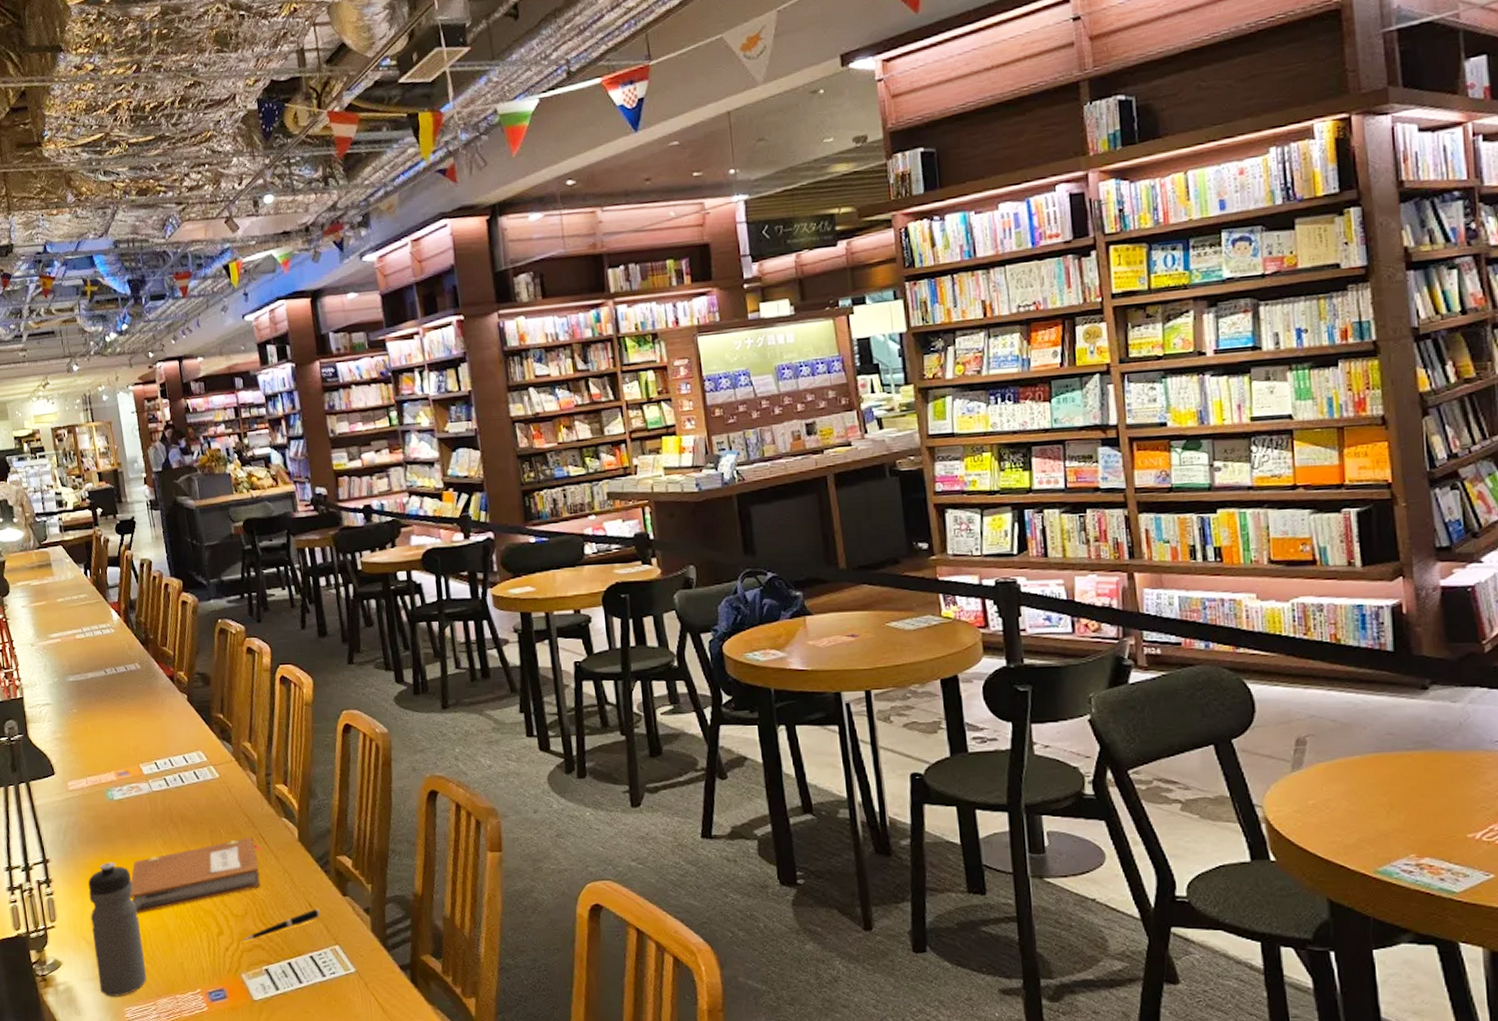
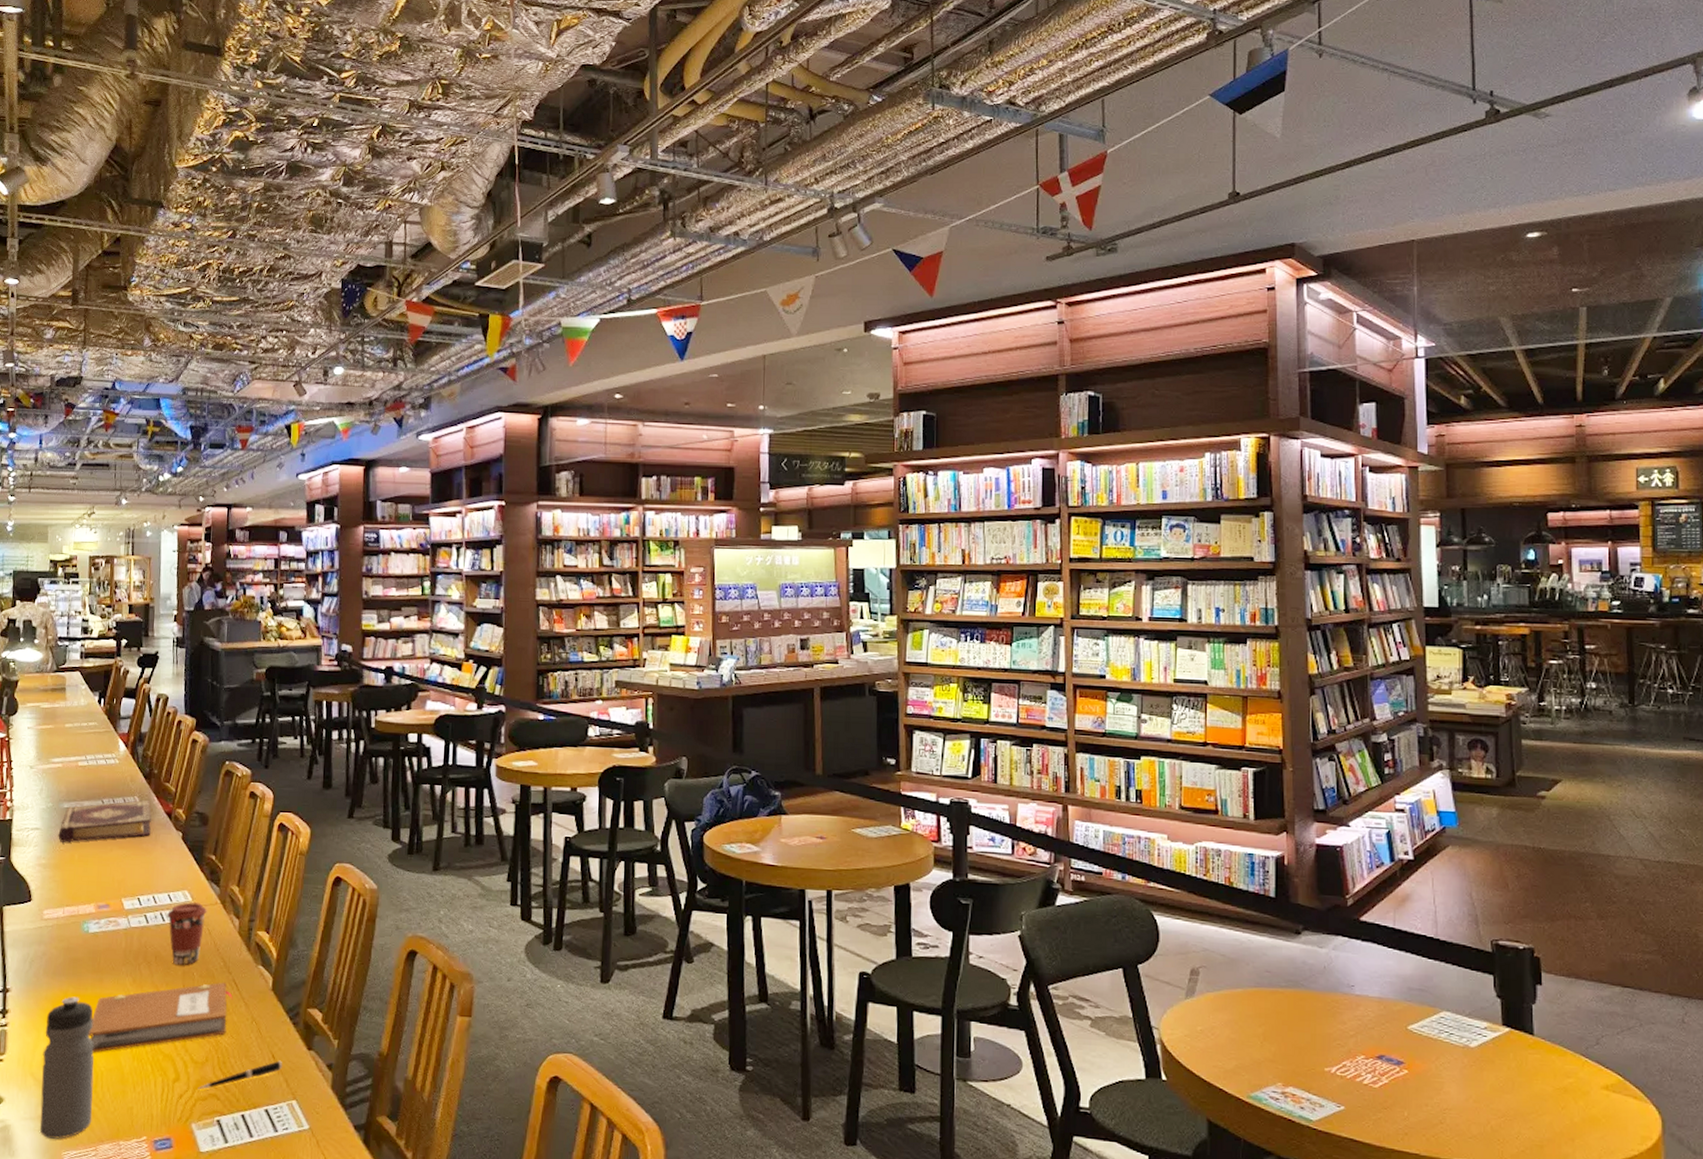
book: none [69,665,156,715] -> present [58,799,151,843]
coffee cup: none [185,761,224,823] -> present [167,901,207,965]

